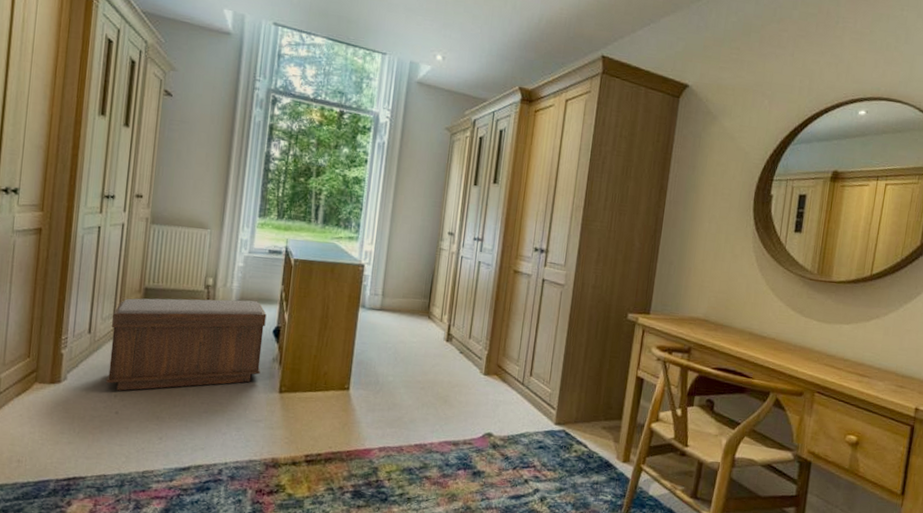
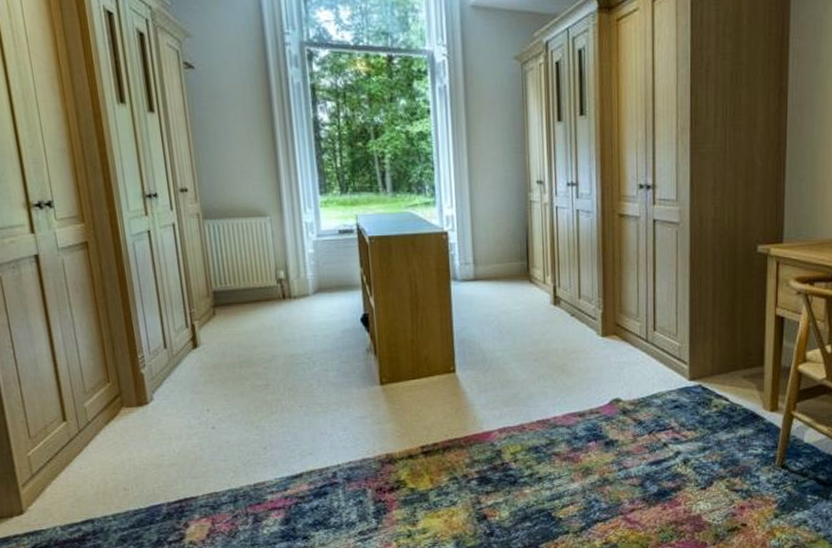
bench: present [106,298,267,391] -> none [185,289,356,404]

